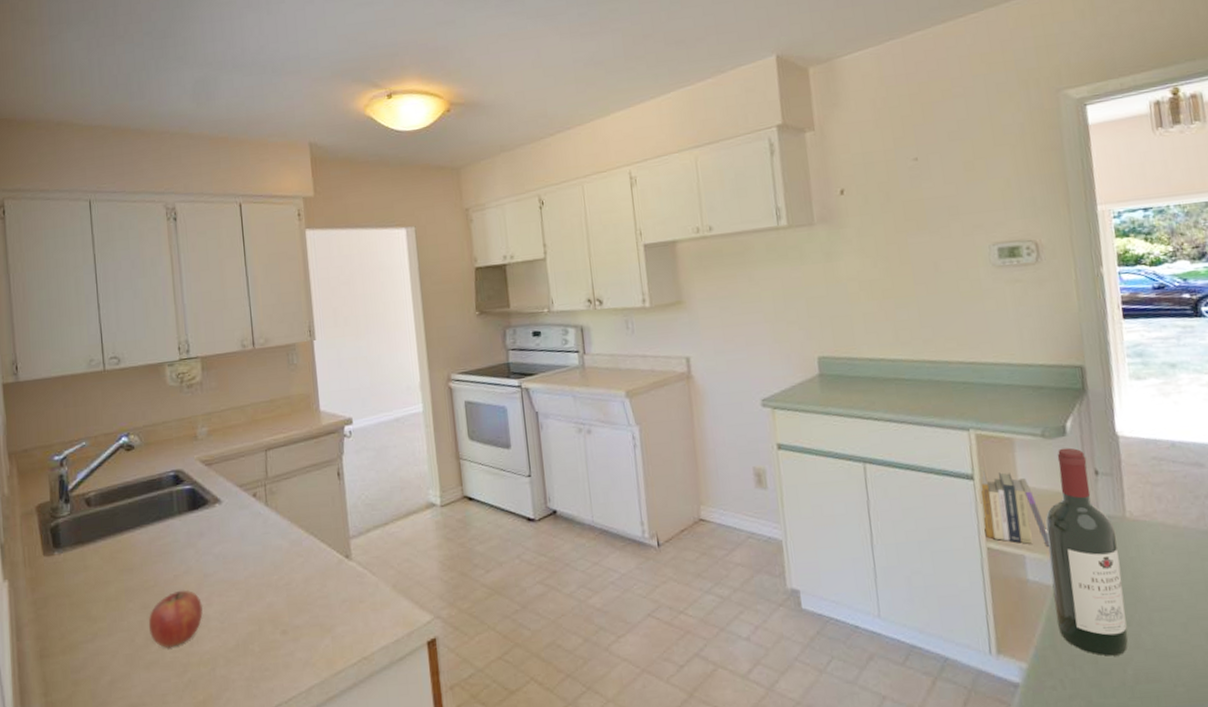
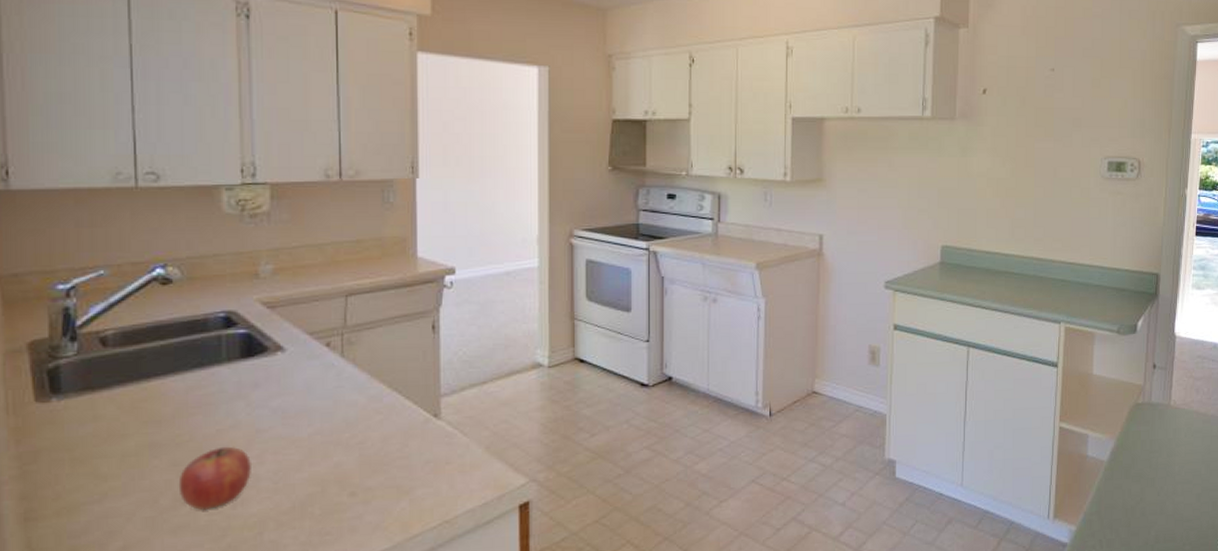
books: present [978,470,1050,547] -> none [1060,359,1110,428]
wine bottle: present [1045,447,1129,656] -> none [1104,344,1161,521]

